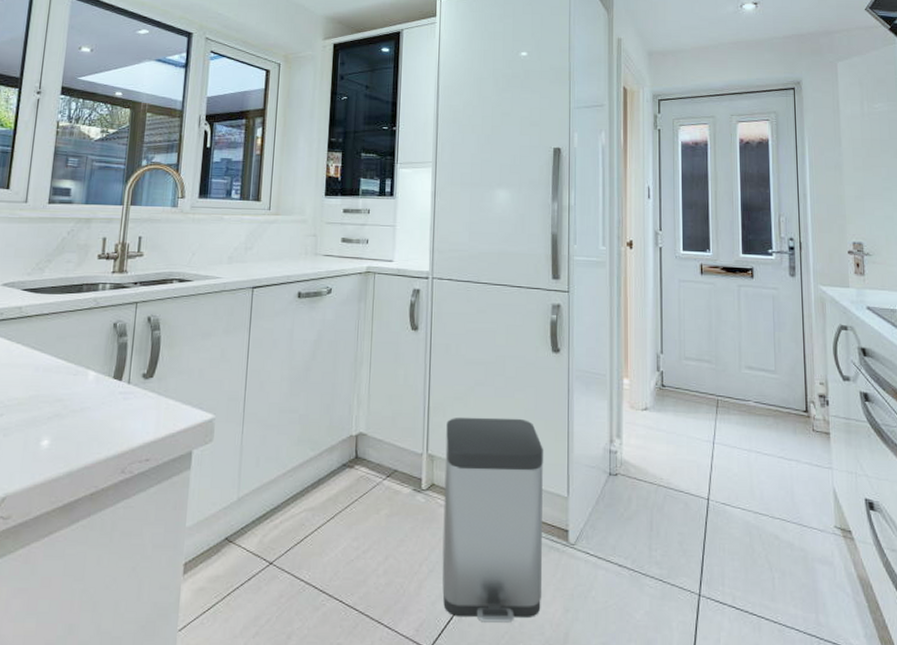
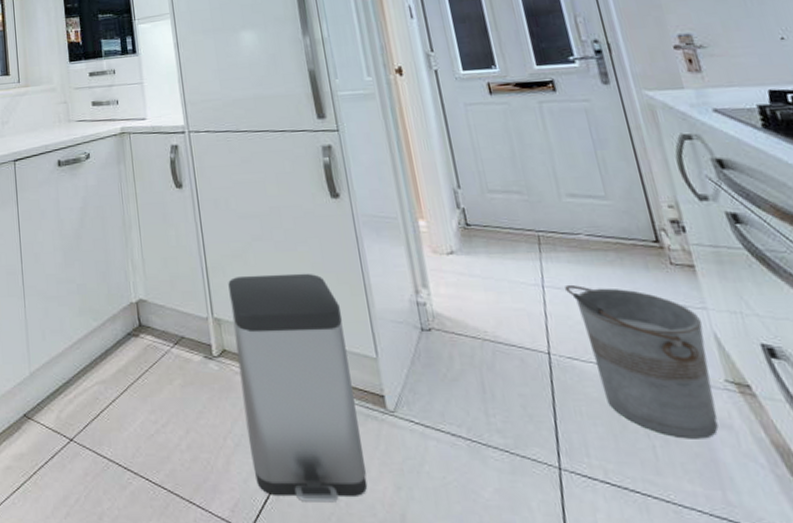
bucket: none [731,442,827,573] -> present [565,284,719,439]

